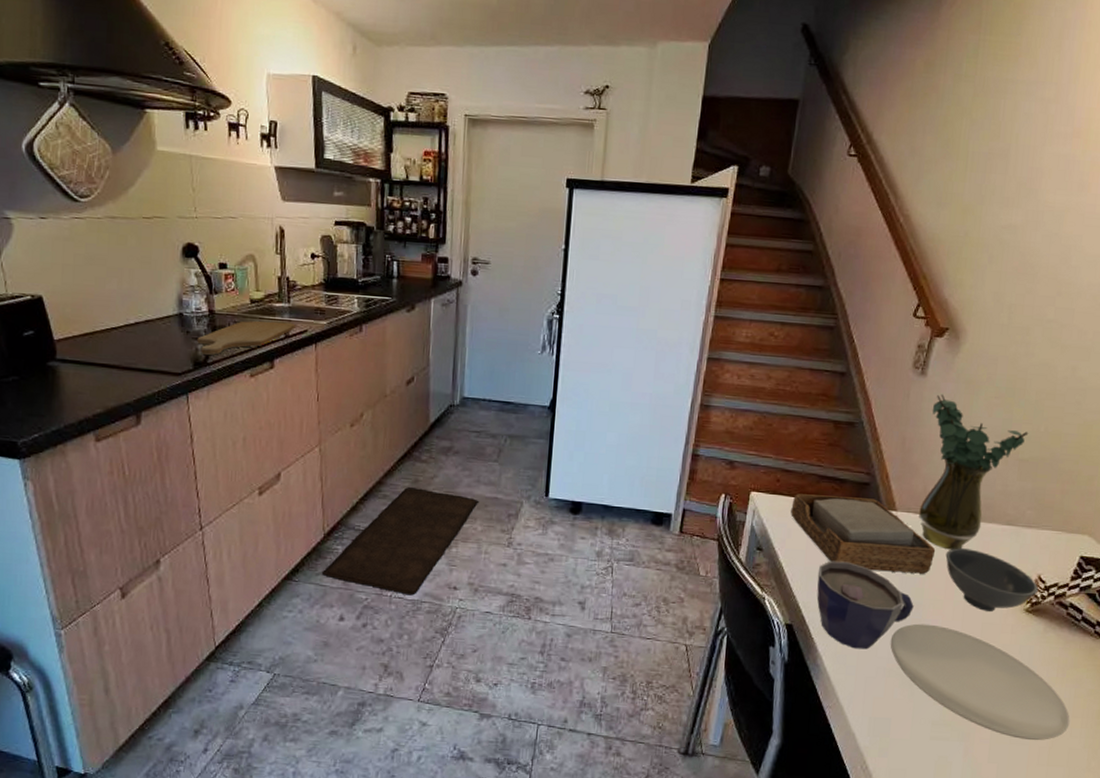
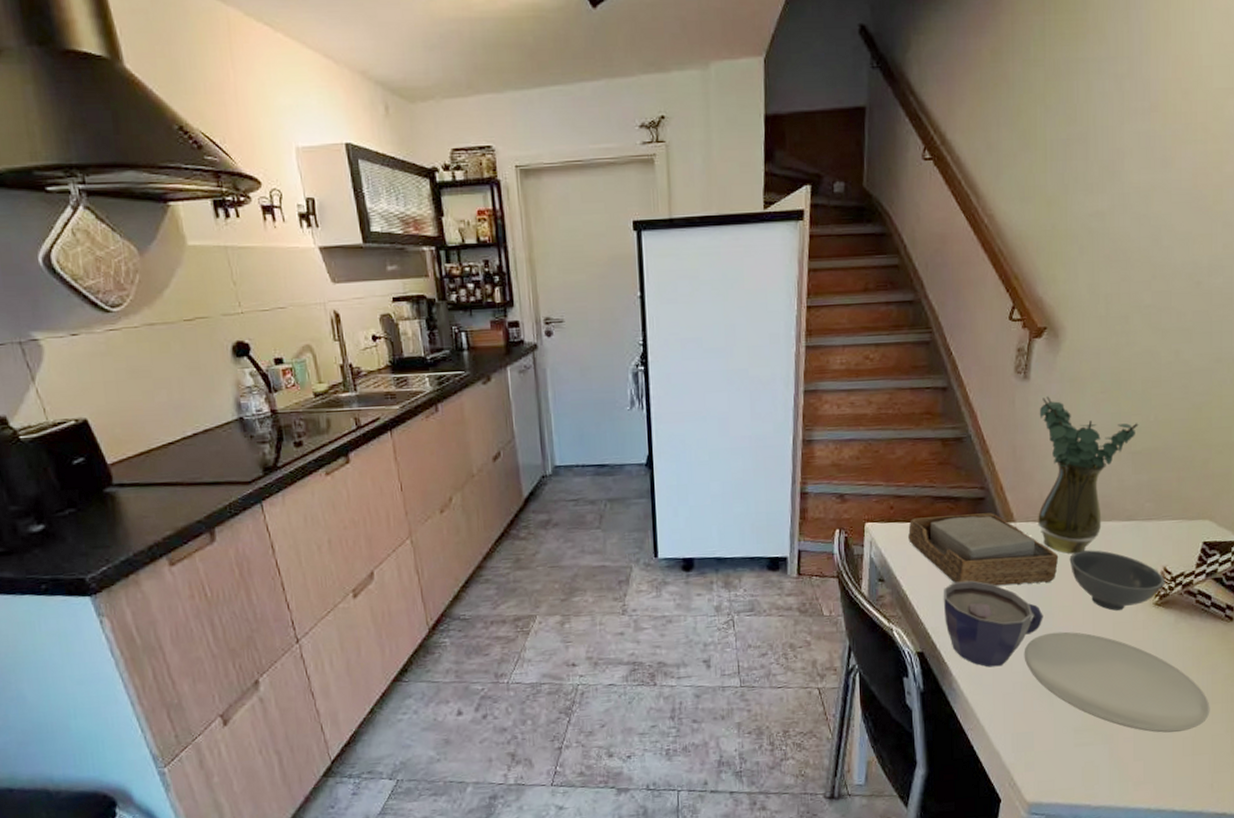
chopping board: present [197,321,296,356] -> none [263,412,367,459]
doormat: present [321,487,480,595] -> none [431,567,587,680]

